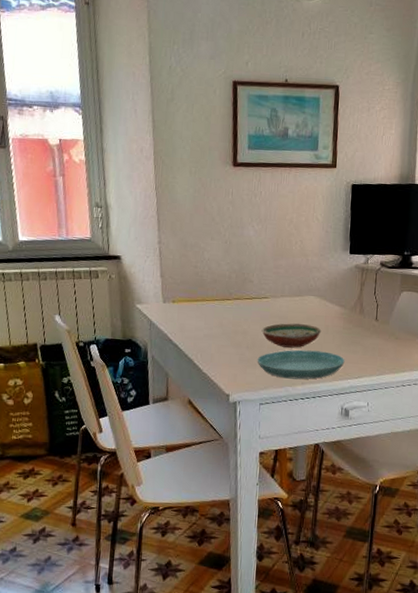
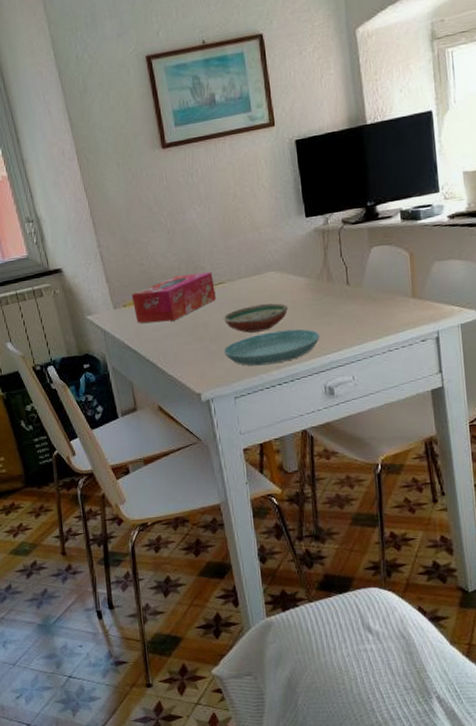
tissue box: none [181,283,259,324] -> present [131,271,216,323]

